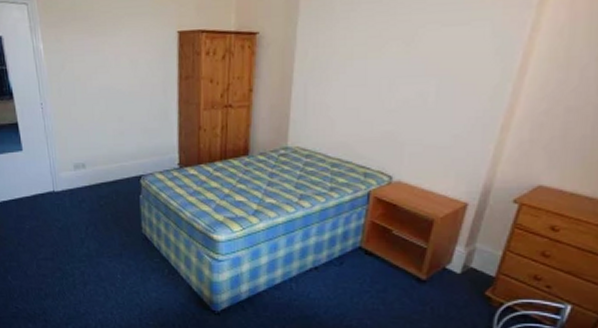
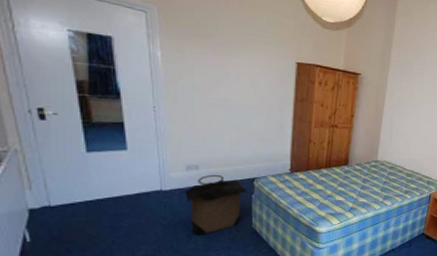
laundry hamper: none [74,172,135,239] -> present [184,174,248,234]

